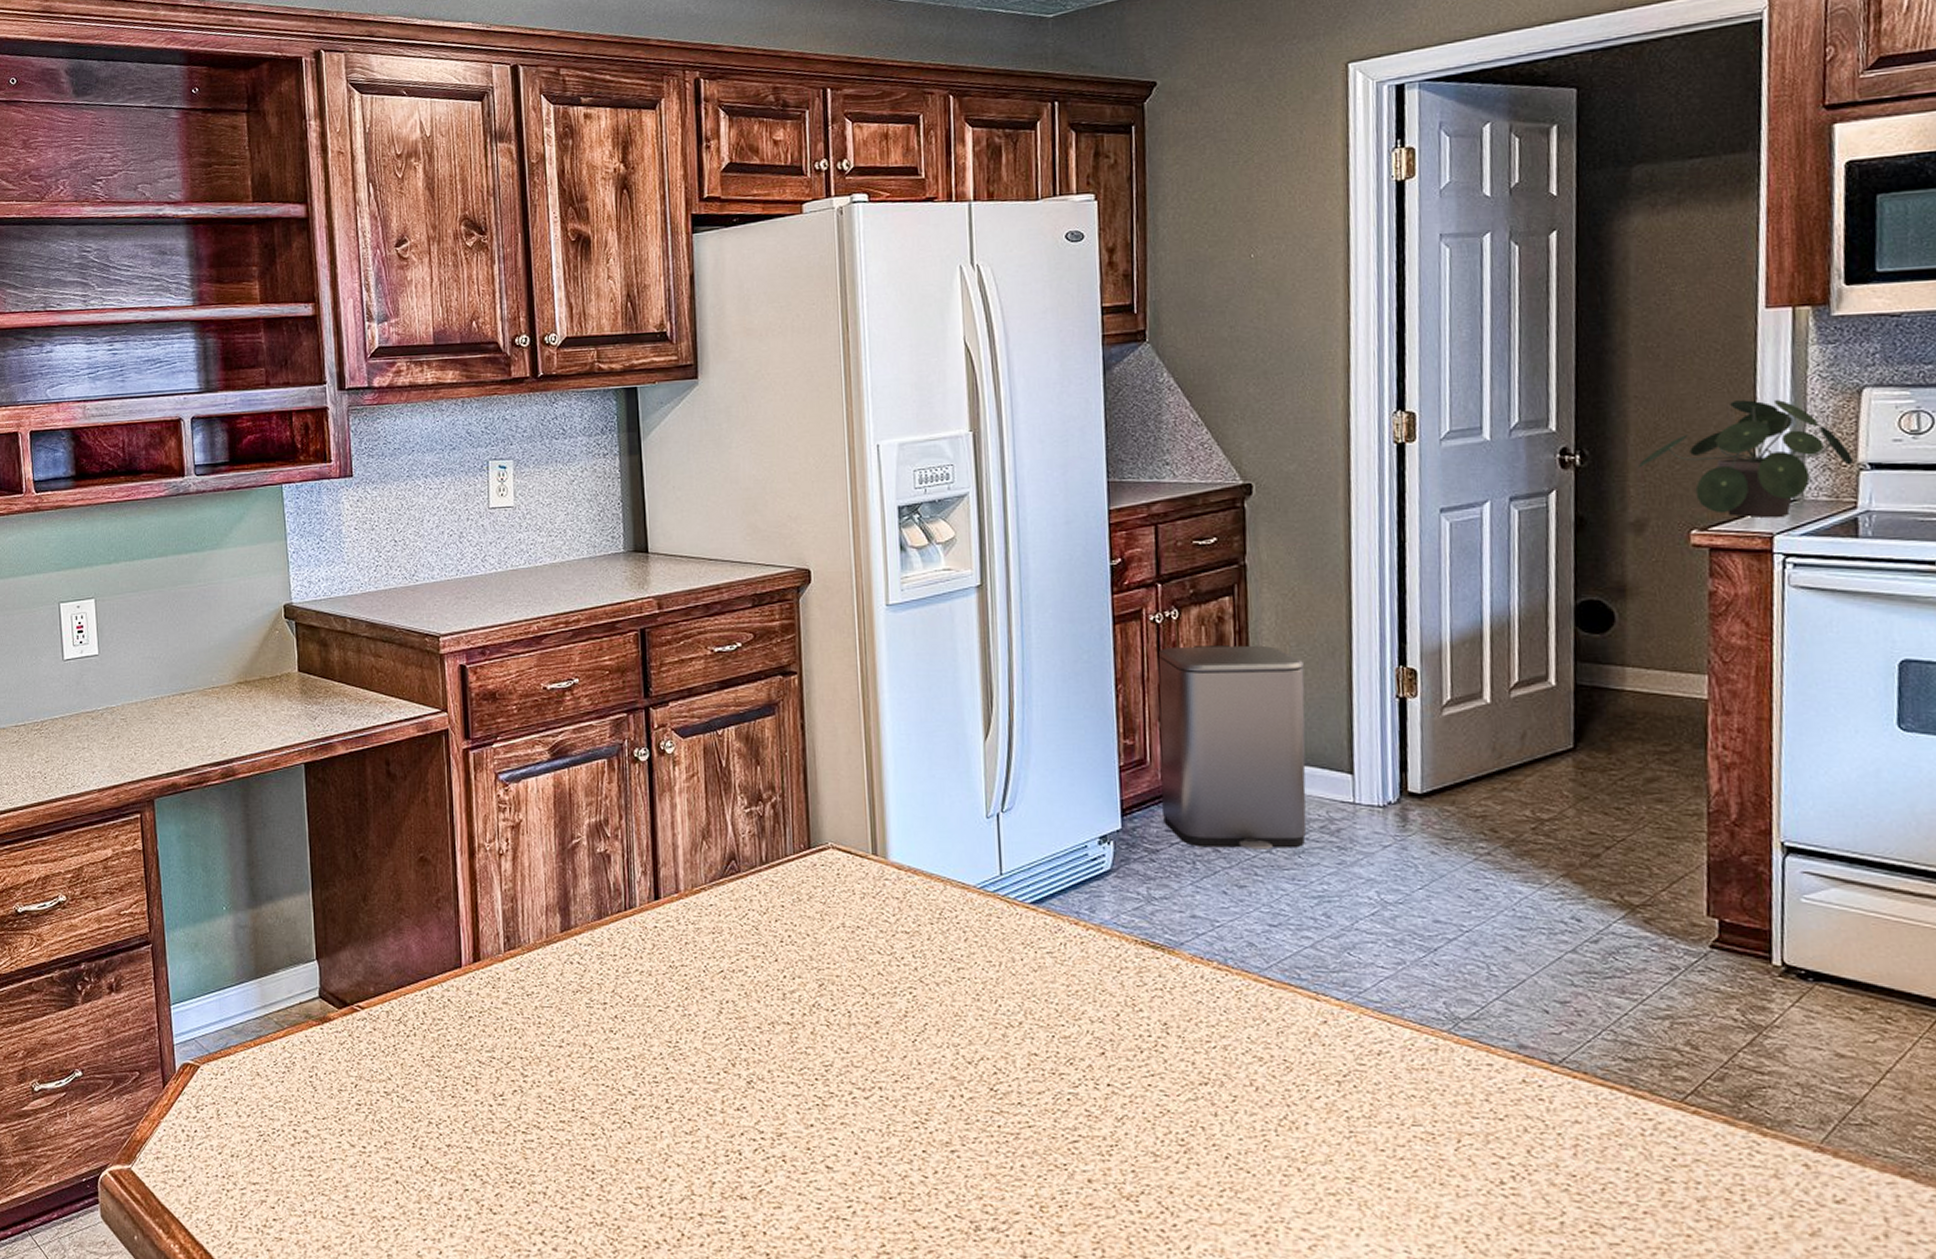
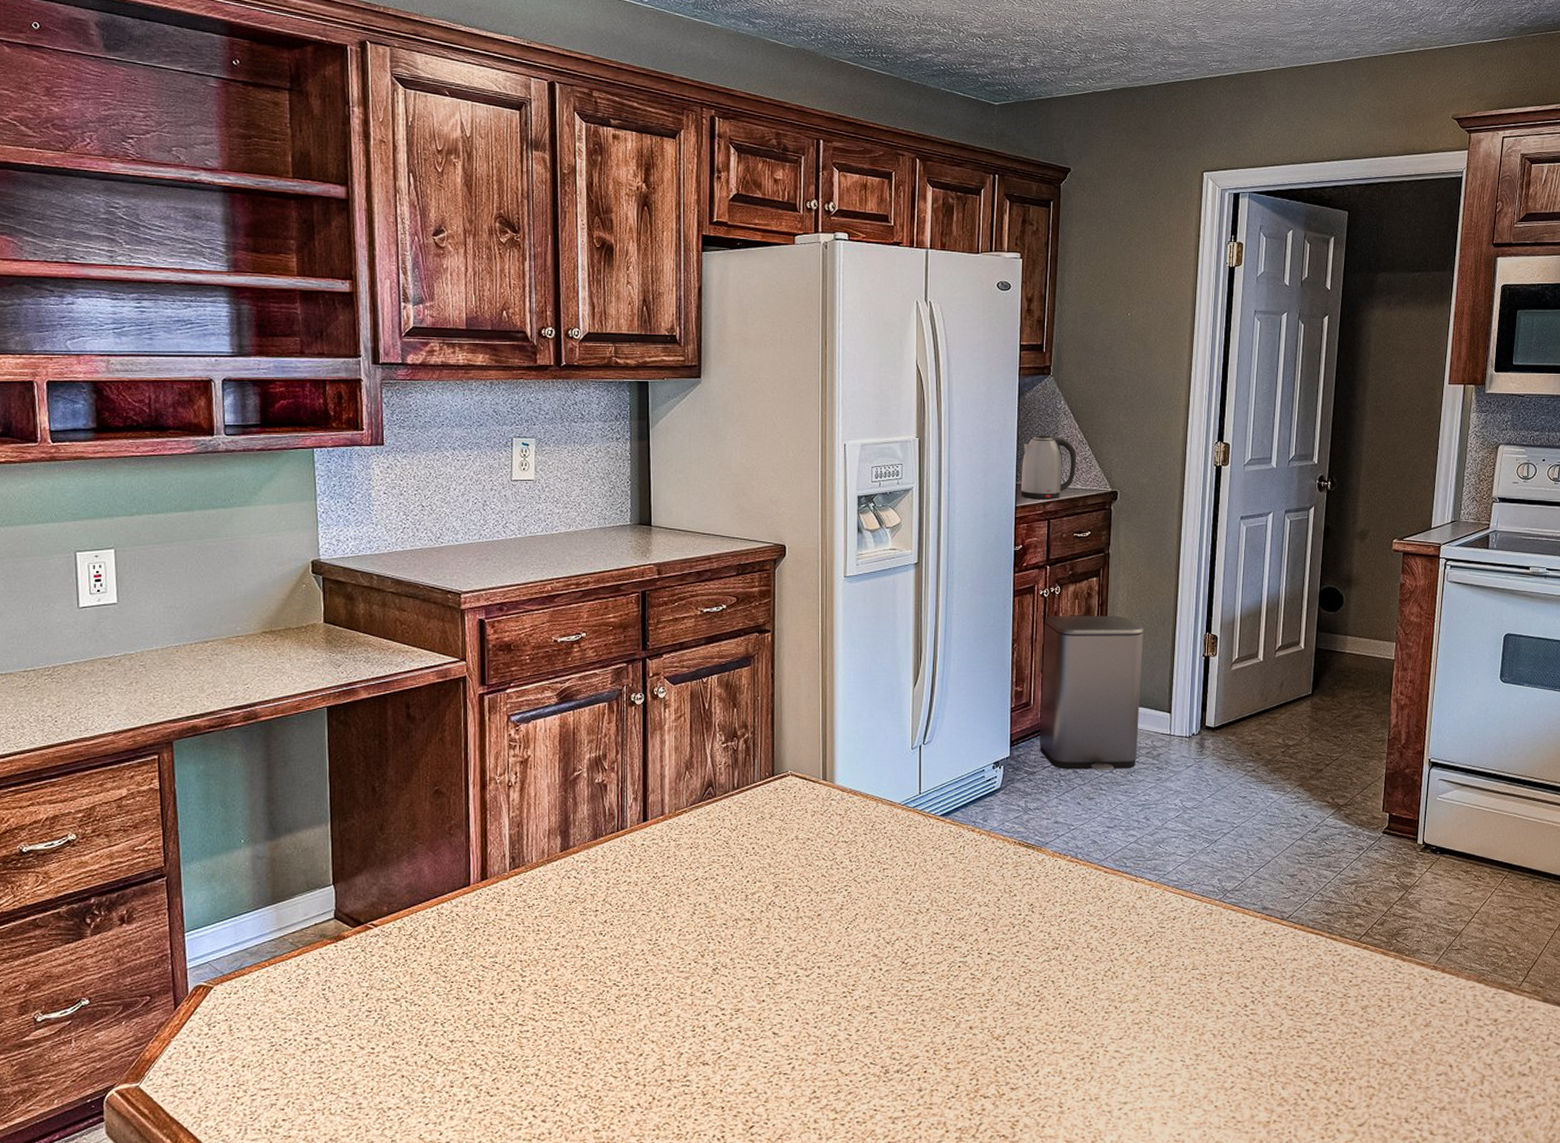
kettle: none [1114,417,1191,500] -> present [1021,435,1076,500]
potted plant: present [1637,400,1853,518] -> none [1365,449,1489,532]

